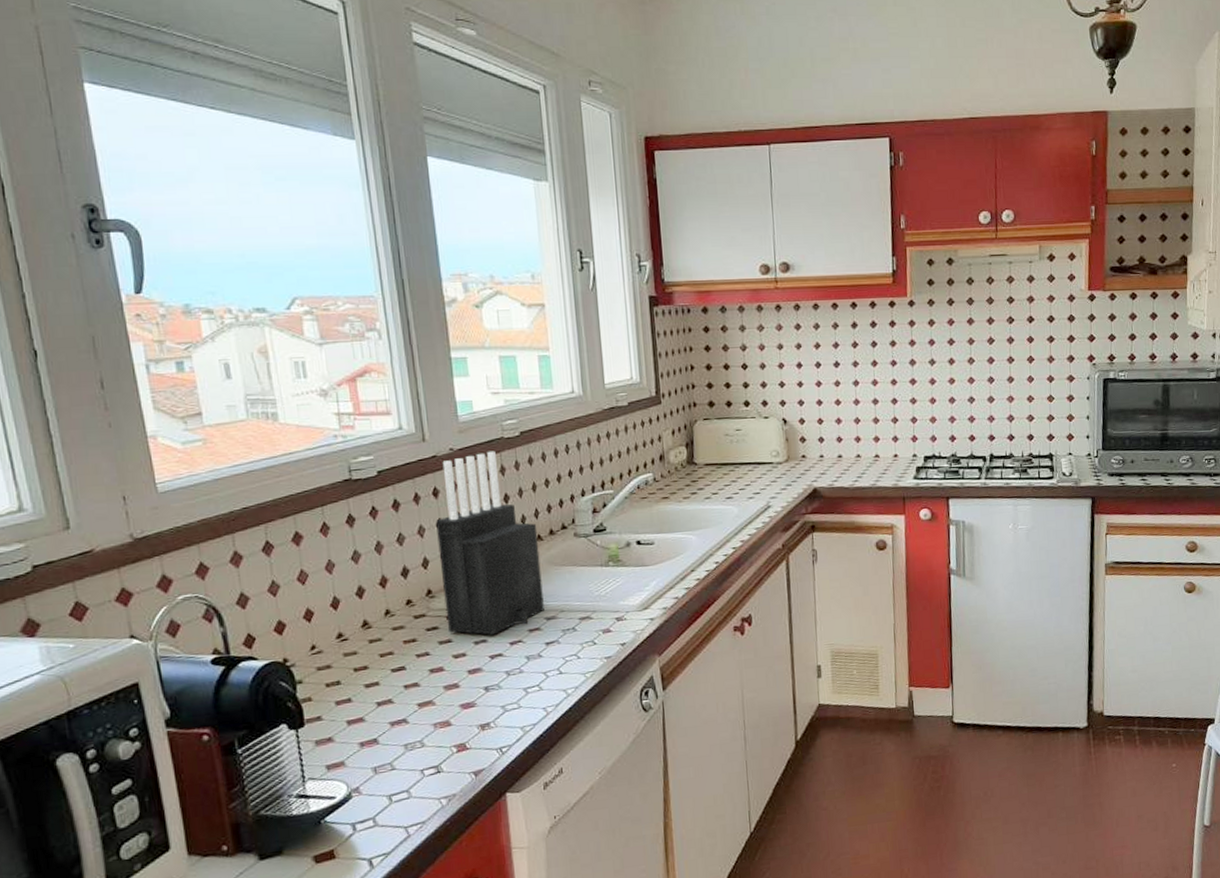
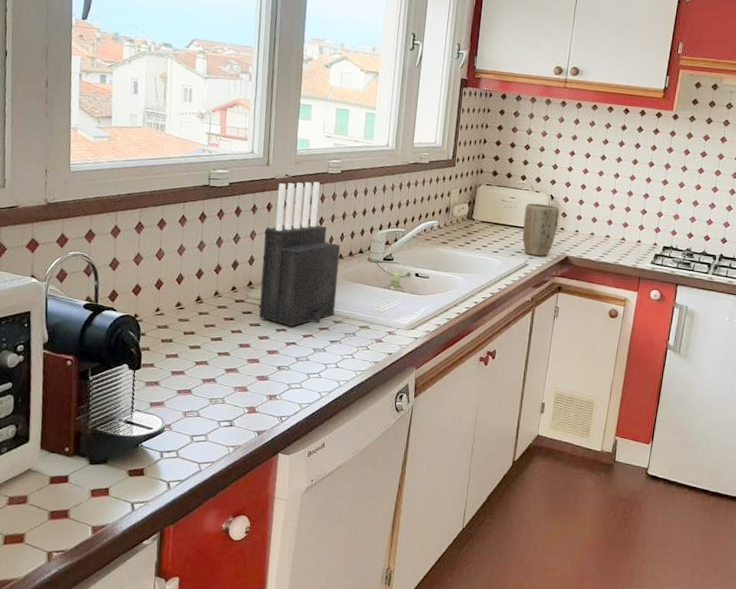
plant pot: none [755,430,798,494] -> present [522,203,560,257]

